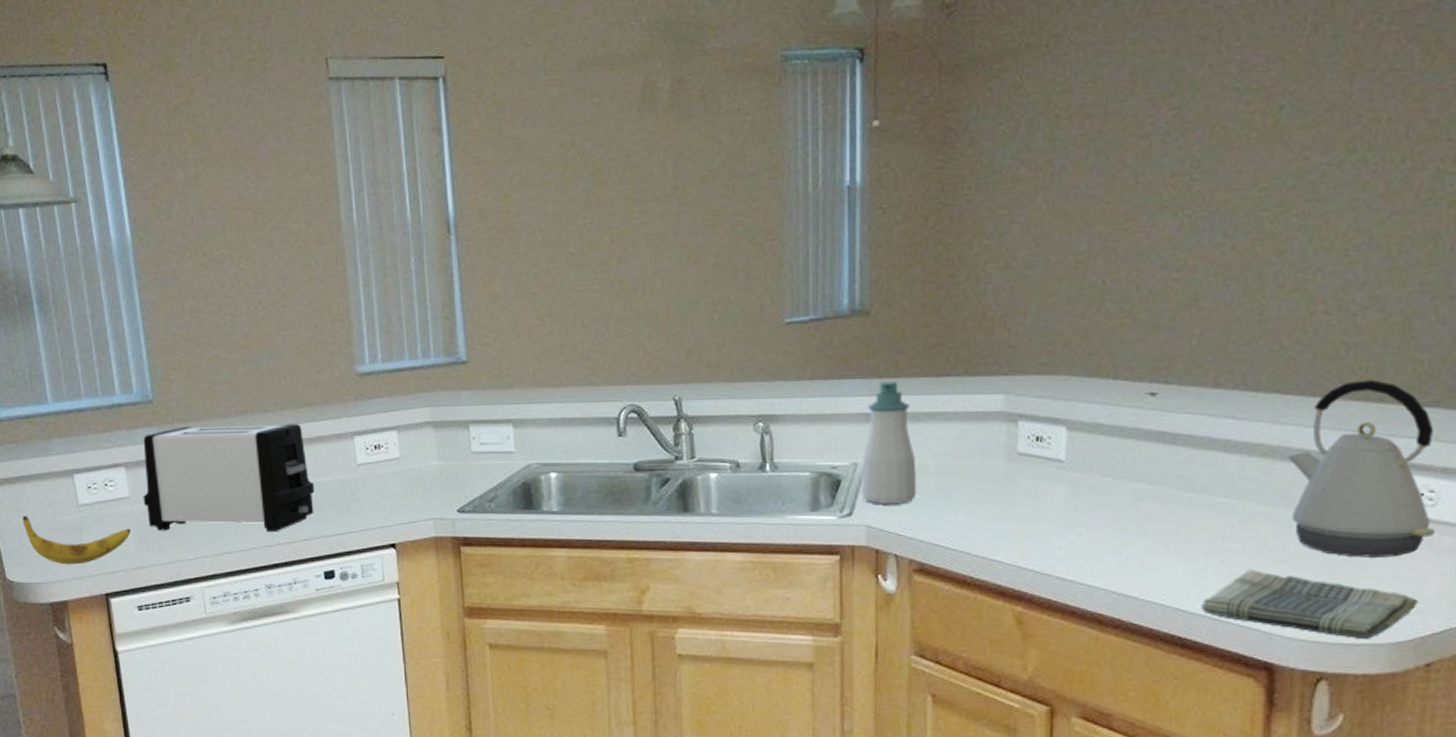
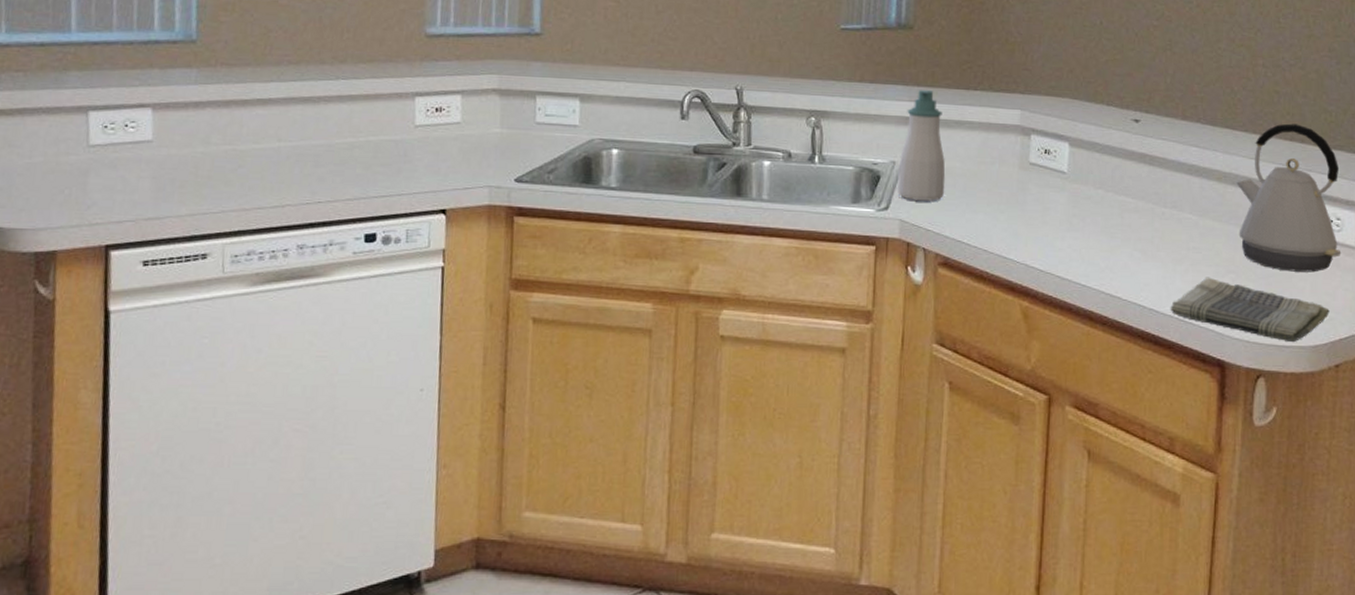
banana: present [22,516,131,565] -> none [15,153,148,211]
toaster: present [143,424,315,533] -> none [167,71,366,190]

